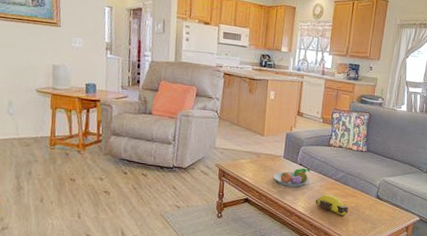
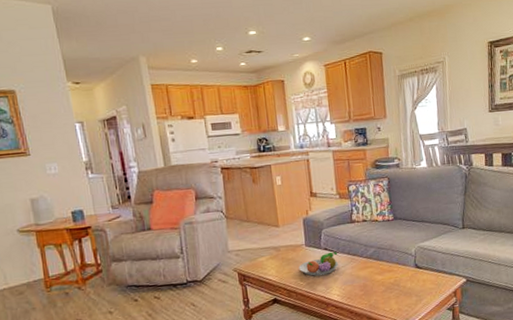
toy figure: present [315,194,349,217] -> none [350,274,388,296]

